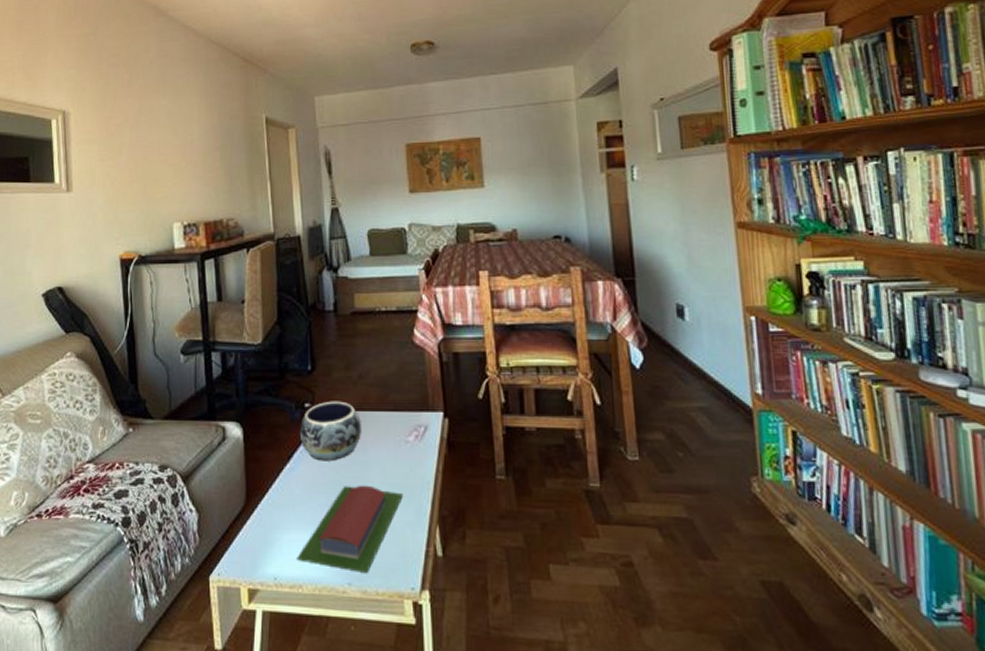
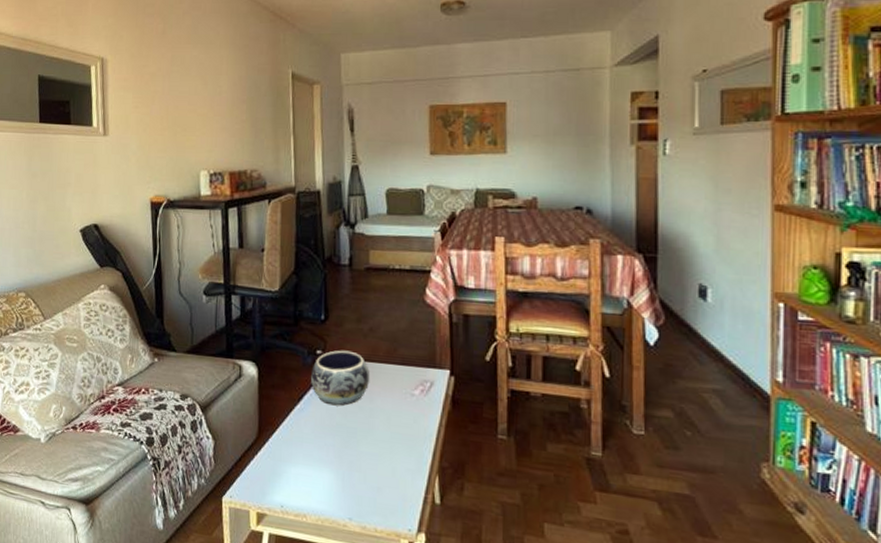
architectural model: present [297,485,403,574] -> none [302,430,405,512]

